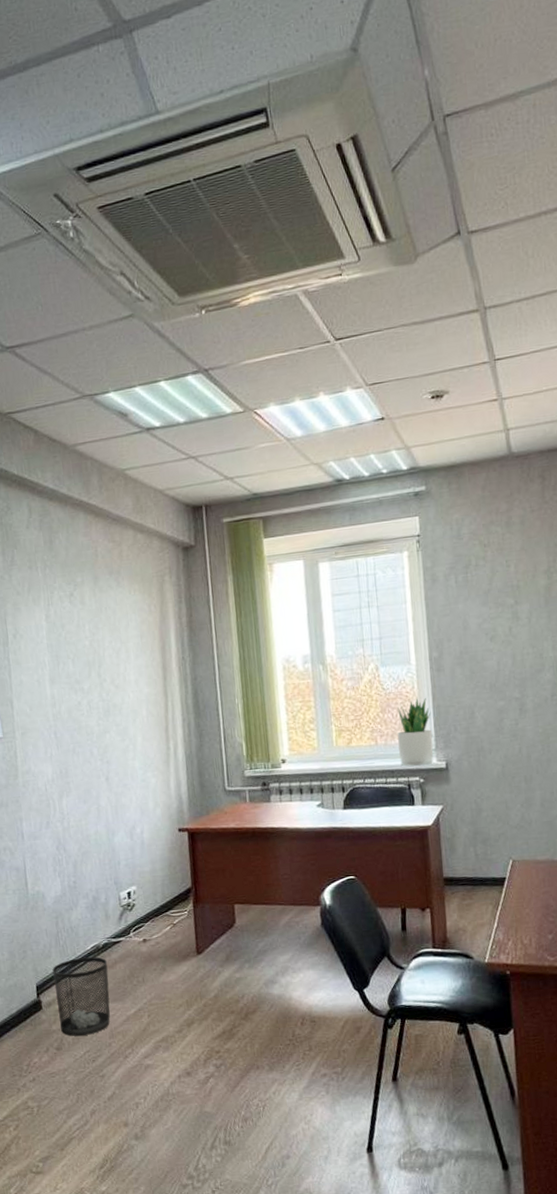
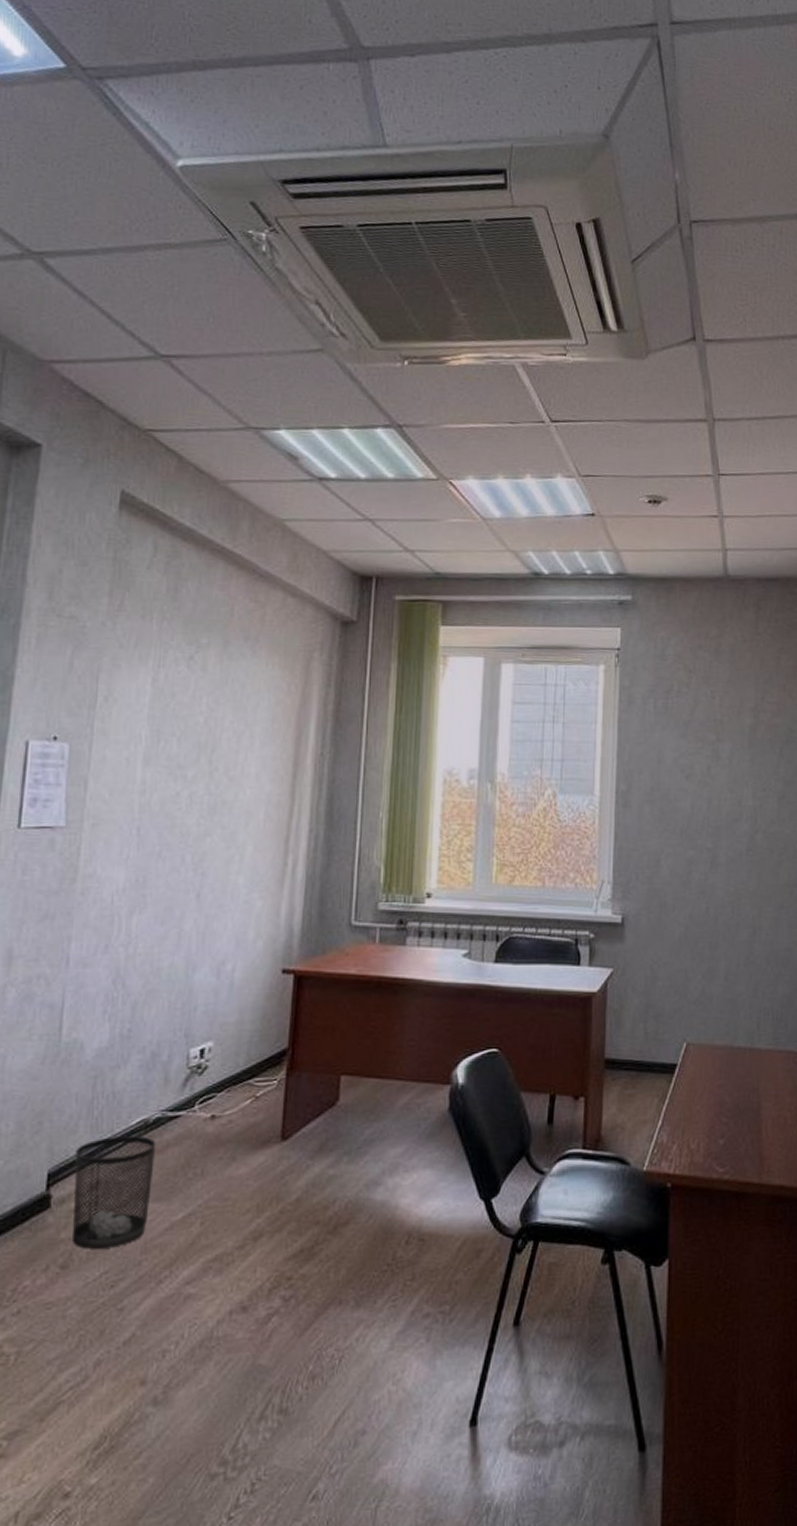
planter: present [397,697,434,767] -> none [569,834,611,918]

